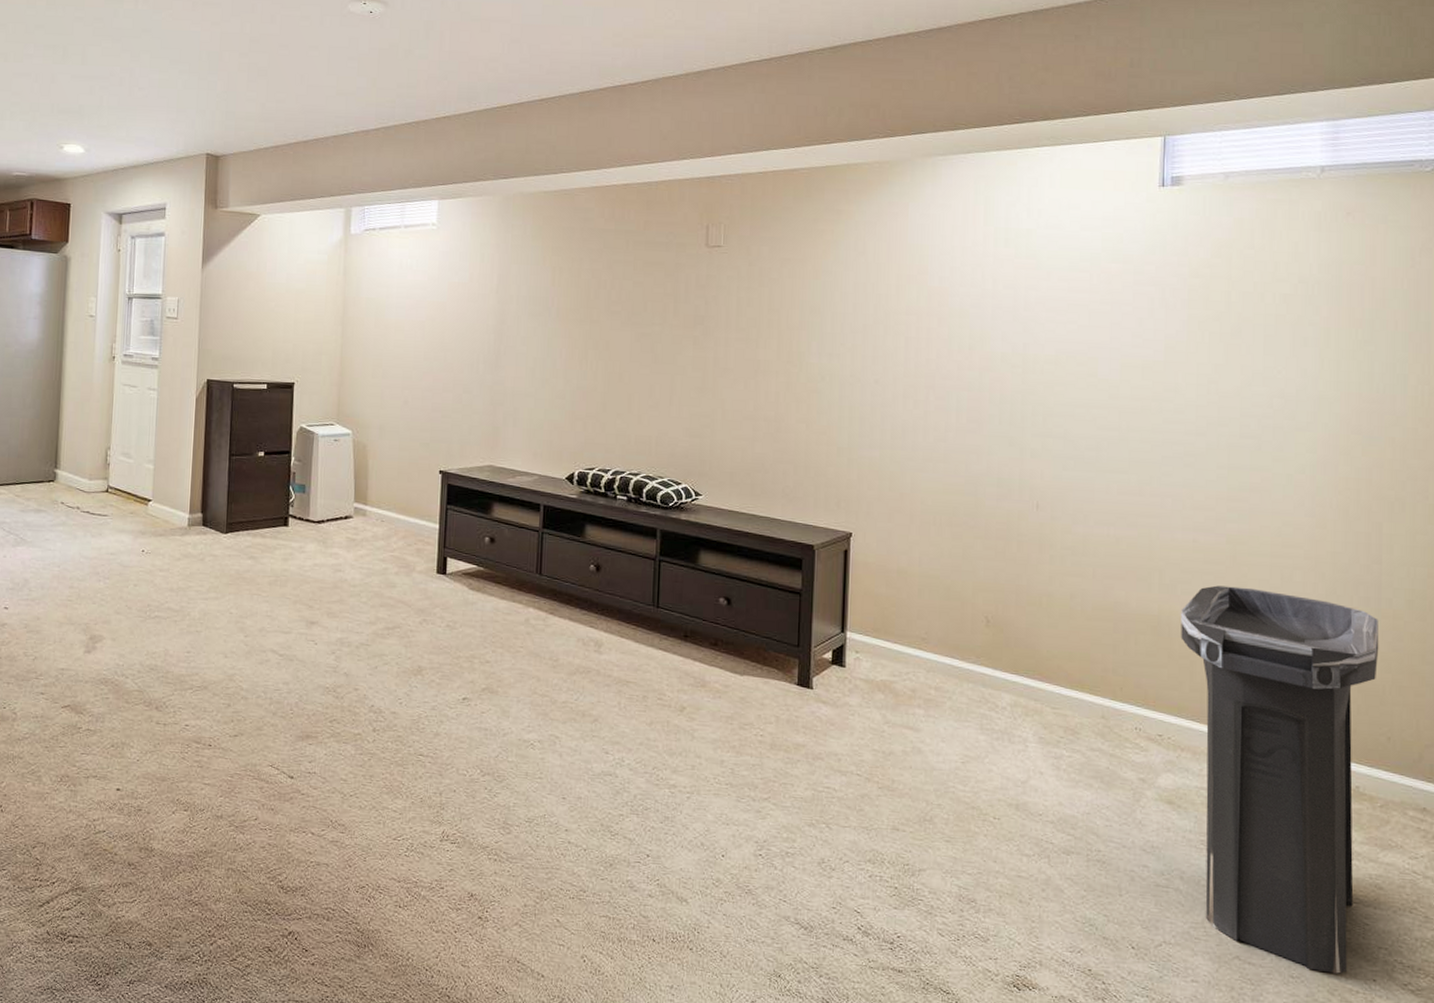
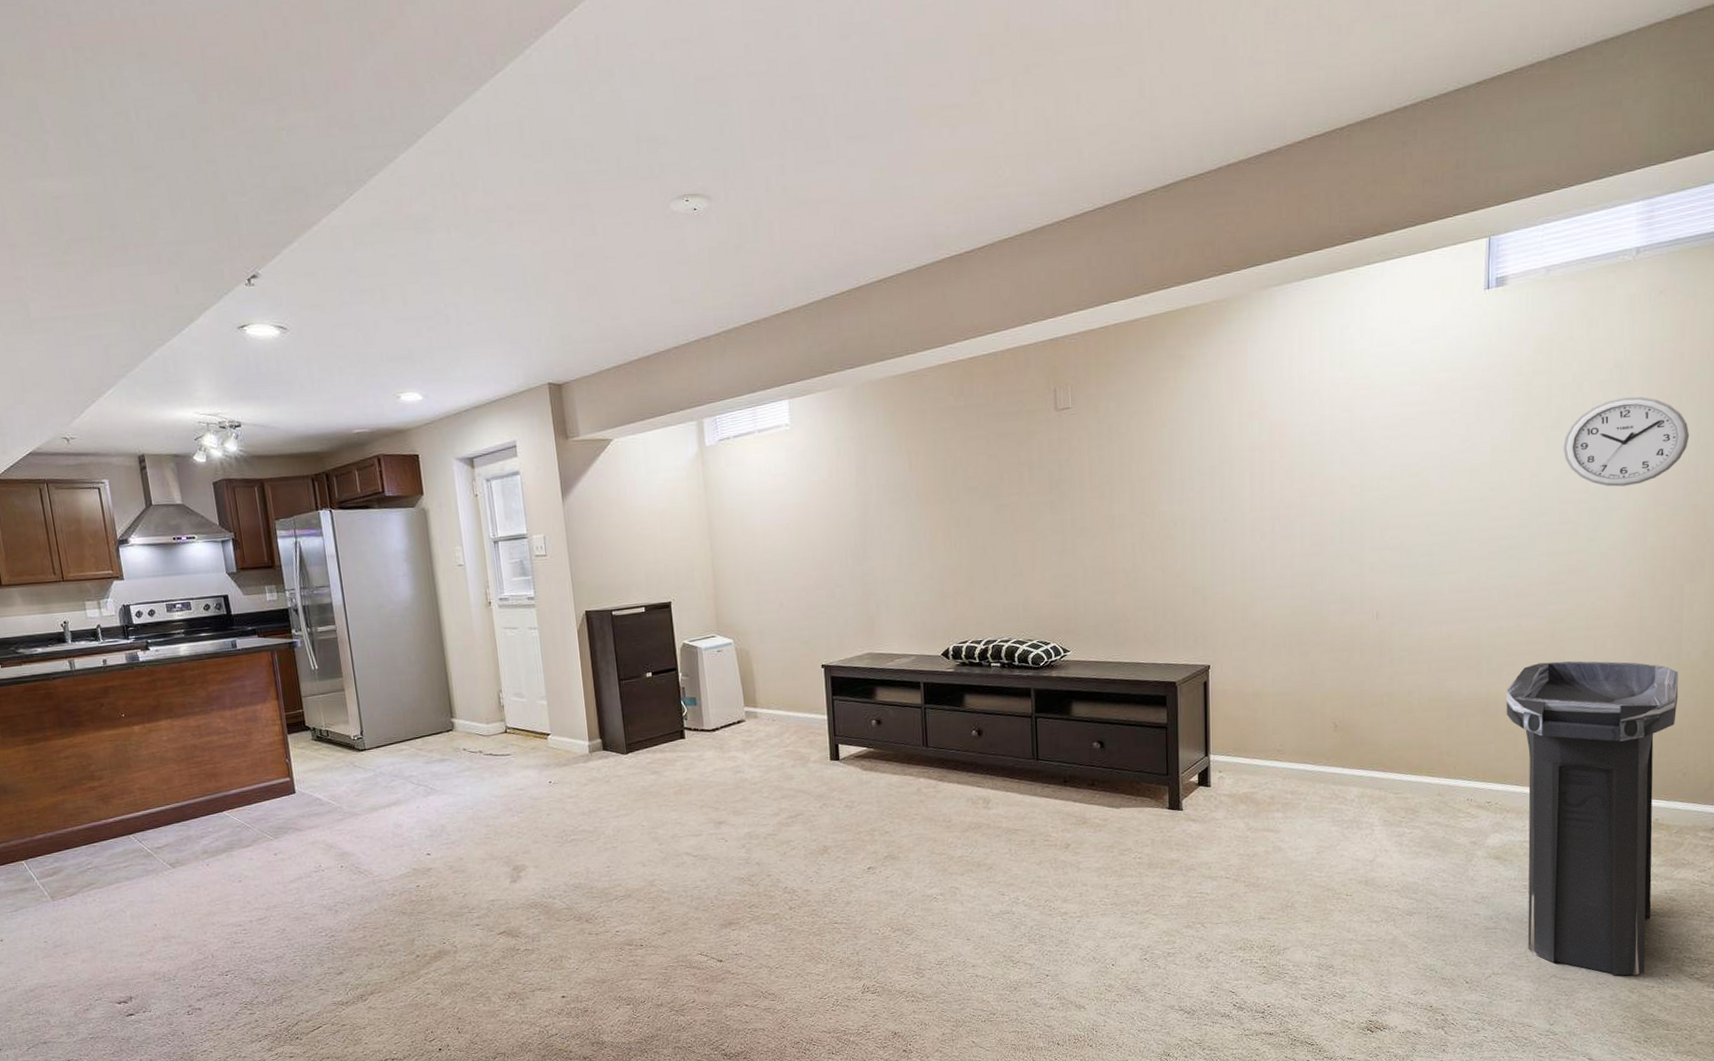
wall clock: none [1244,314,1384,408] -> present [1563,396,1690,487]

